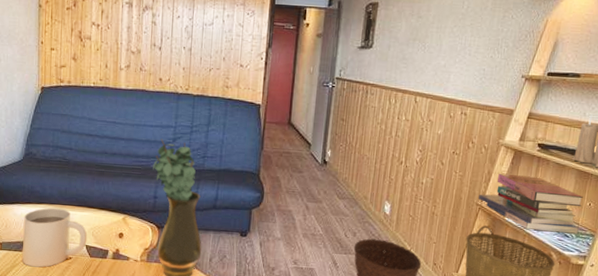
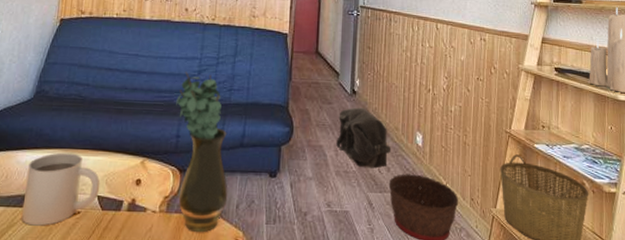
duffel bag: none [305,176,359,233] -> present [336,107,392,169]
books: present [478,173,583,234] -> none [507,98,605,160]

